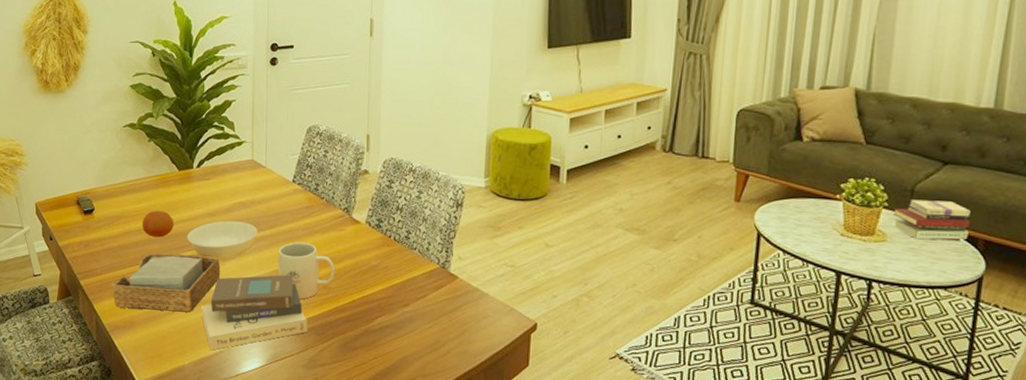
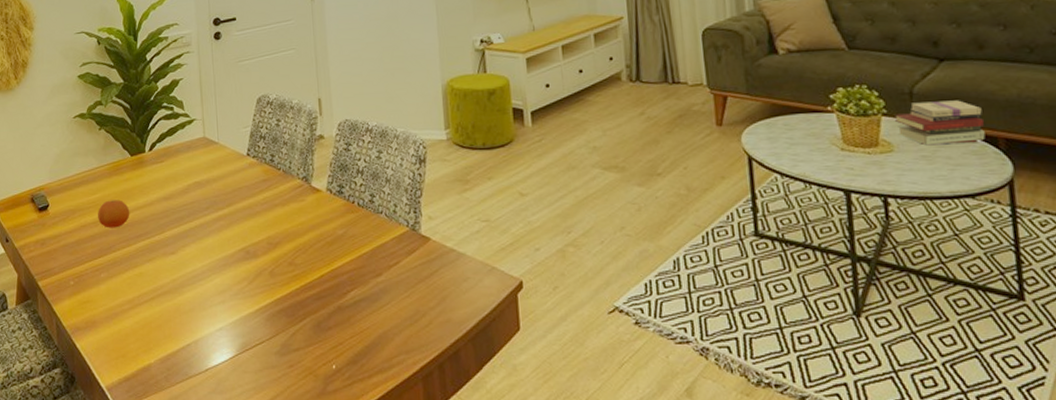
napkin holder: present [112,253,221,313] -> none [71,243,181,307]
bowl: present [187,220,258,261] -> none [144,202,216,247]
books: present [201,274,308,351] -> none [163,253,278,345]
mug: present [277,242,335,300] -> none [238,218,300,280]

